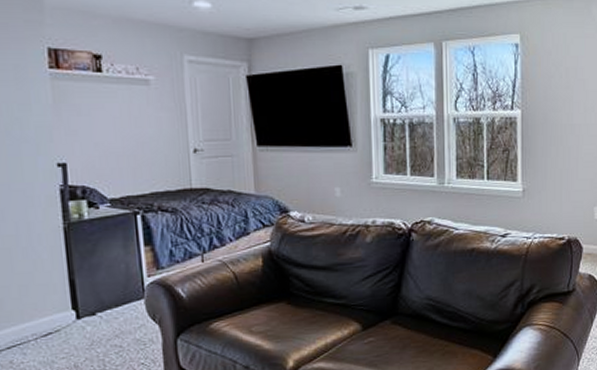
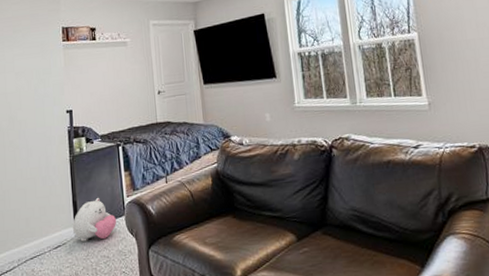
plush toy: none [68,275,134,329] -> present [72,197,117,242]

